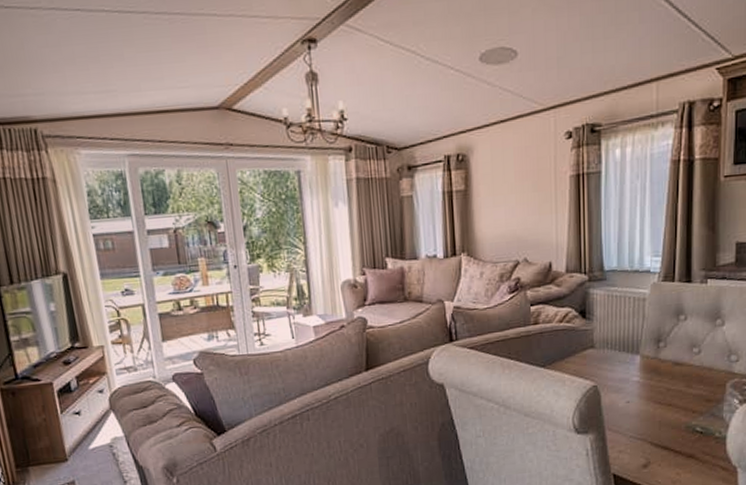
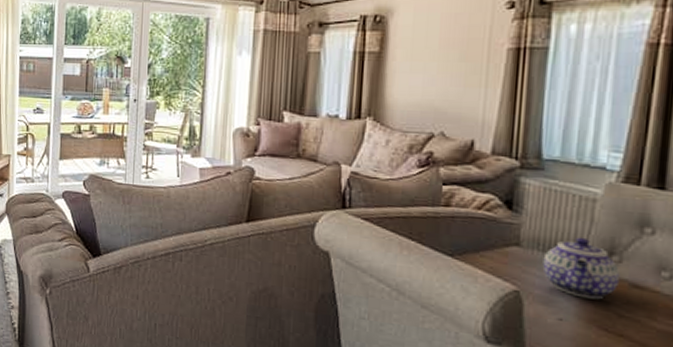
teapot: none [612,331,666,381] -> present [542,237,621,300]

